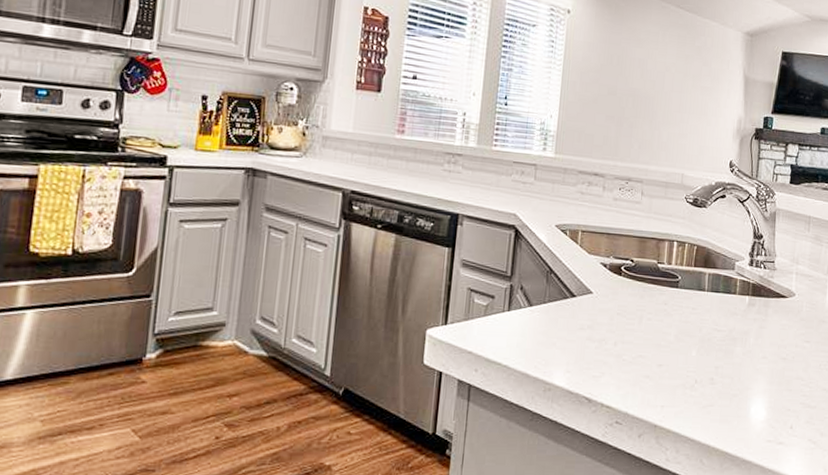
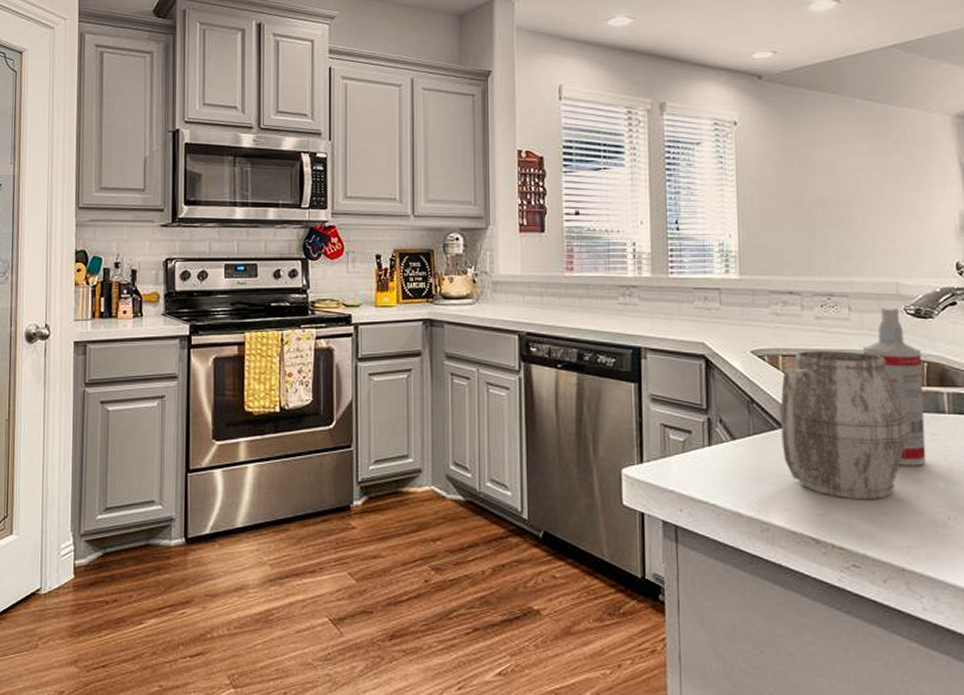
mug: none [571,228,677,365] -> present [779,351,910,500]
spray bottle: none [648,195,693,336] -> present [863,307,927,466]

